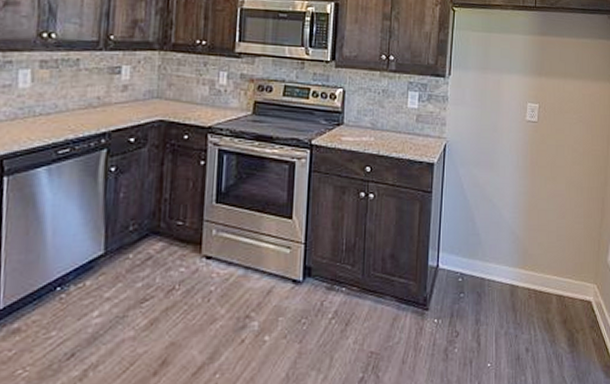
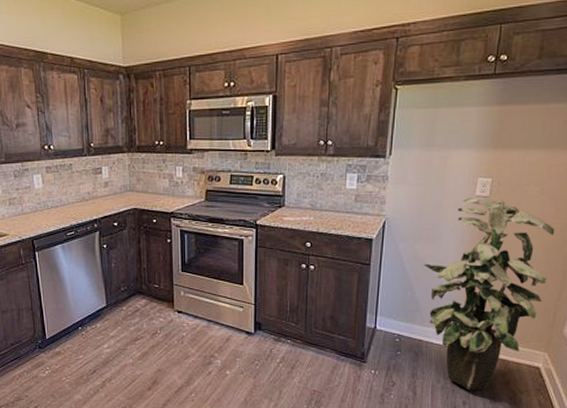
indoor plant: none [483,123,593,335] -> present [424,198,555,391]

